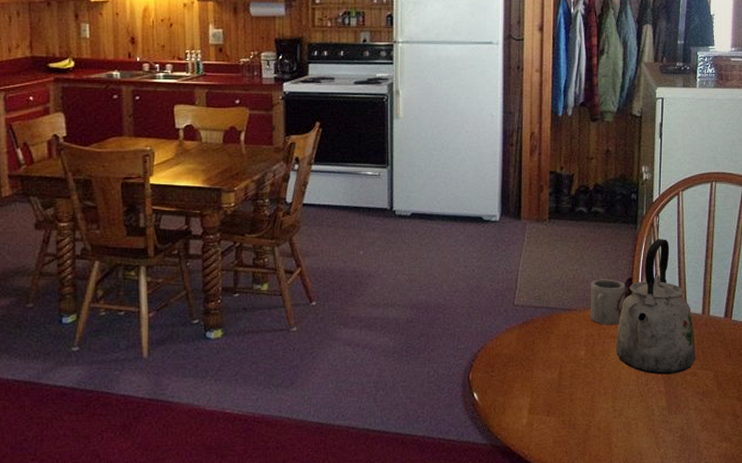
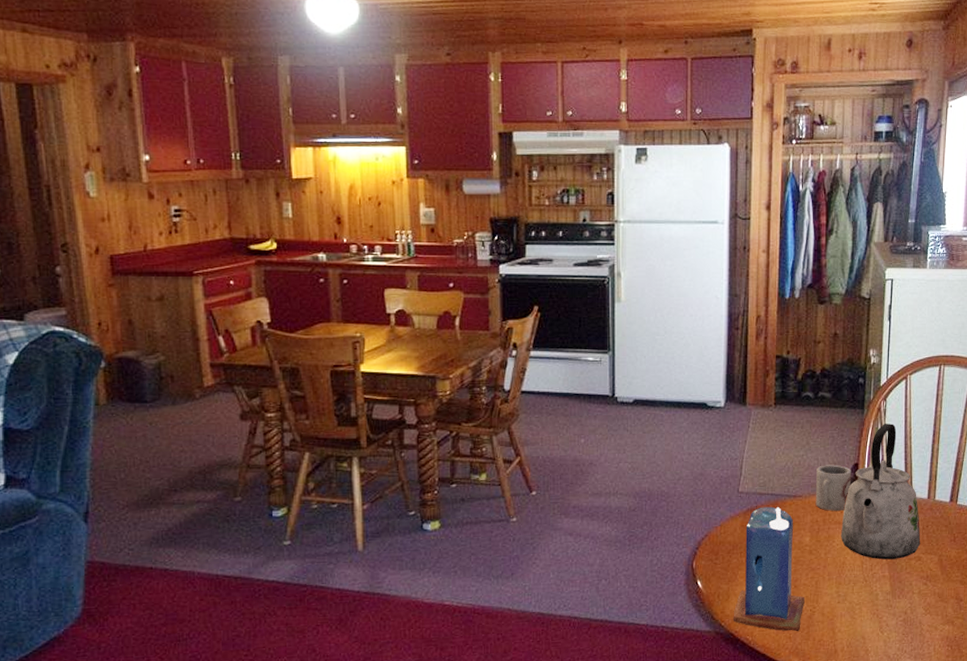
candle: none [509,320,580,446] -> present [733,506,805,632]

